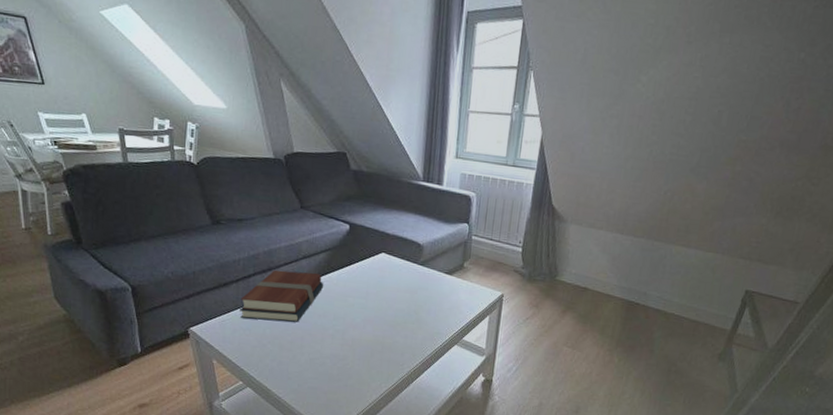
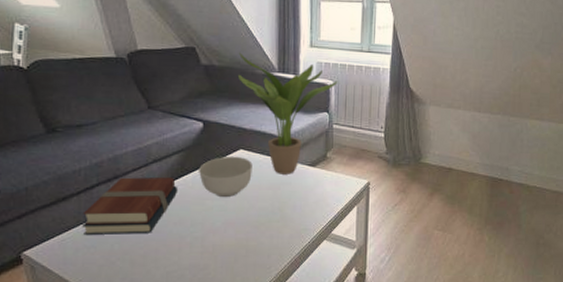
bowl: none [343,258,393,296] -> present [199,156,253,197]
potted plant: none [385,159,480,280] -> present [239,52,338,174]

